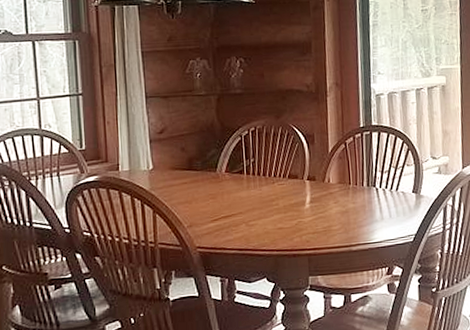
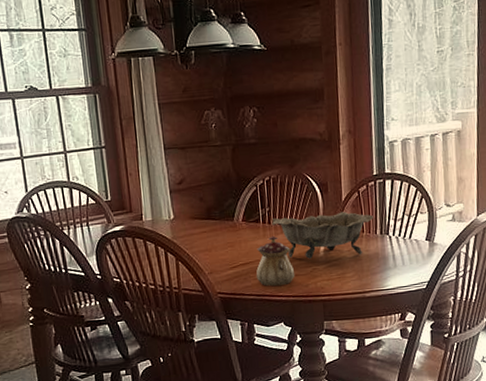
teapot: none [239,187,280,241] -> present [256,235,296,287]
decorative bowl: none [256,163,360,212] -> present [272,211,373,260]

